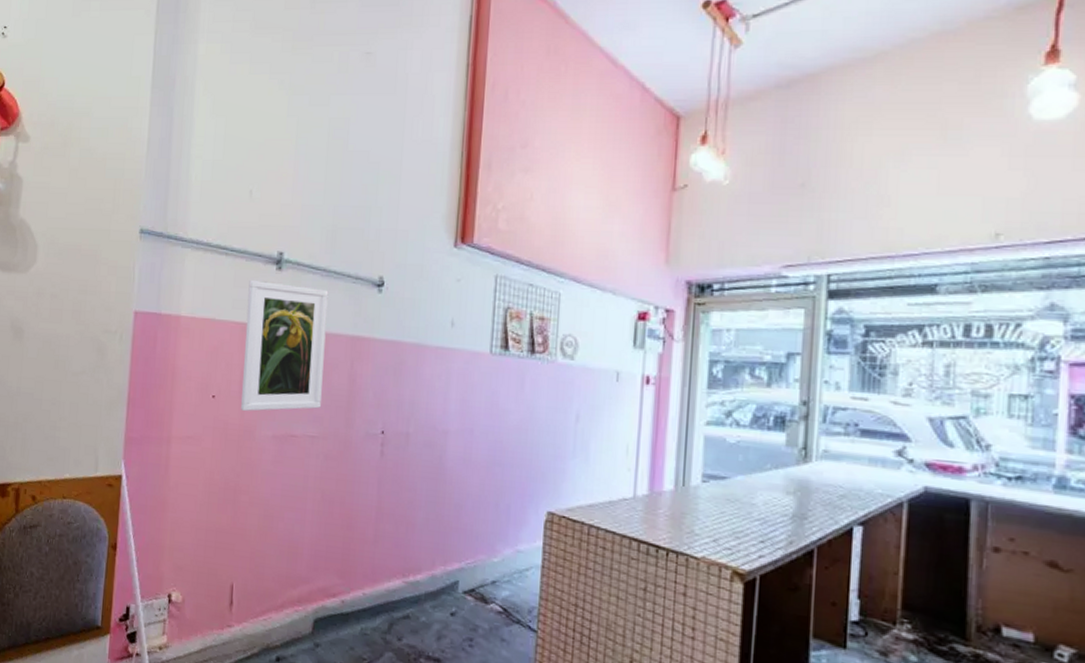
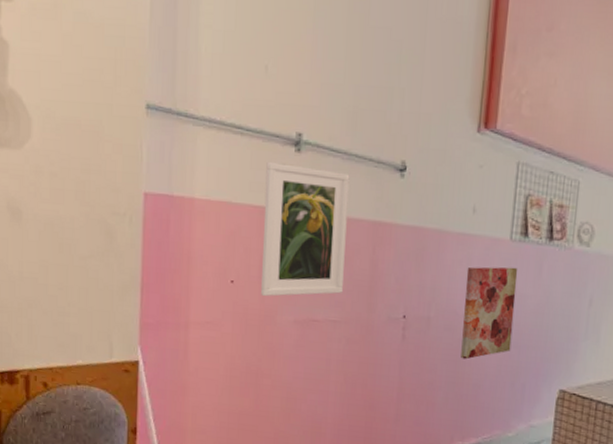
wall art: none [441,381,499,478] -> present [461,266,518,360]

